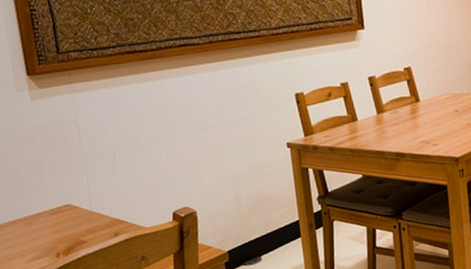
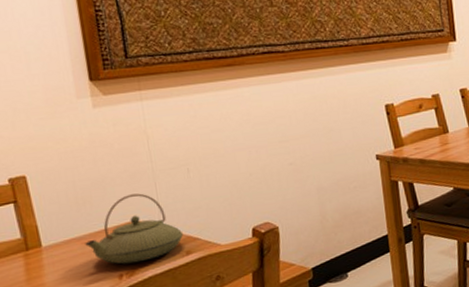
teapot: none [27,179,112,244] -> present [85,193,184,264]

